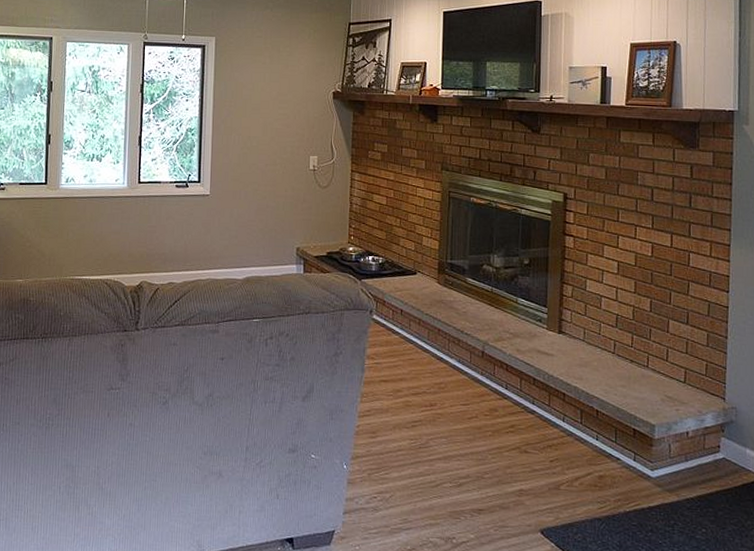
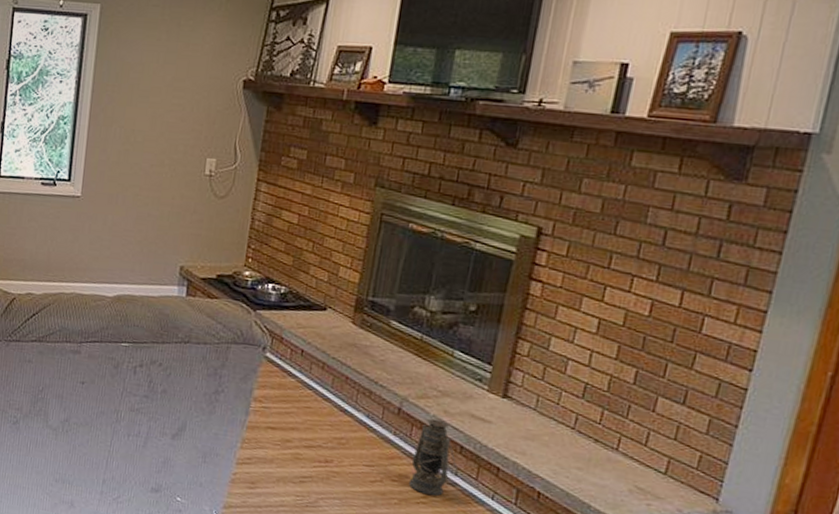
lantern: none [498,357,534,424] -> present [408,418,458,496]

